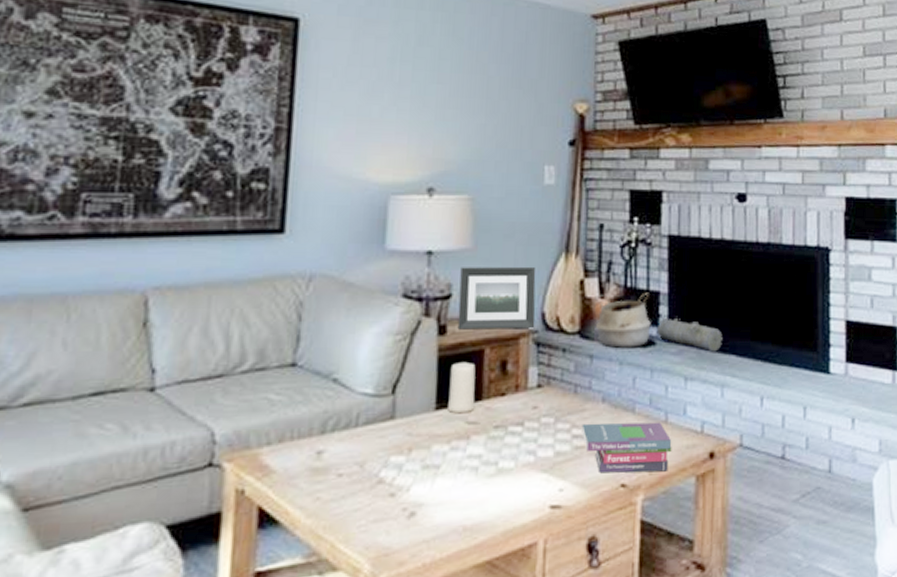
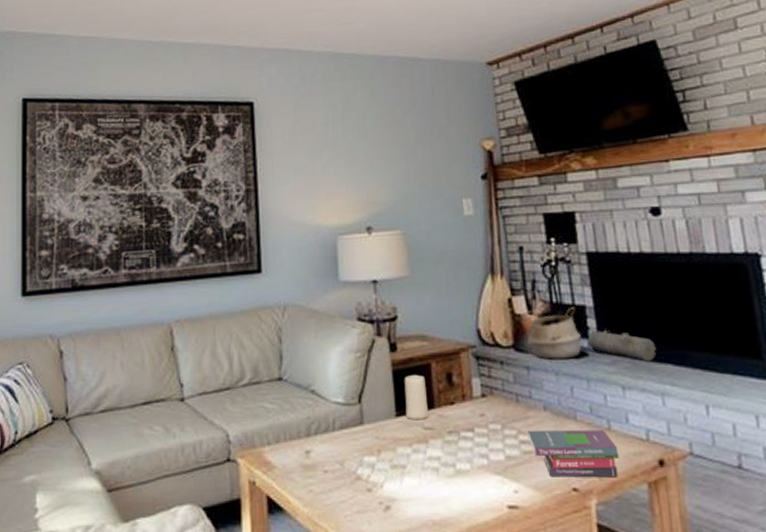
picture frame: present [457,266,536,330] -> none [402,288,473,347]

